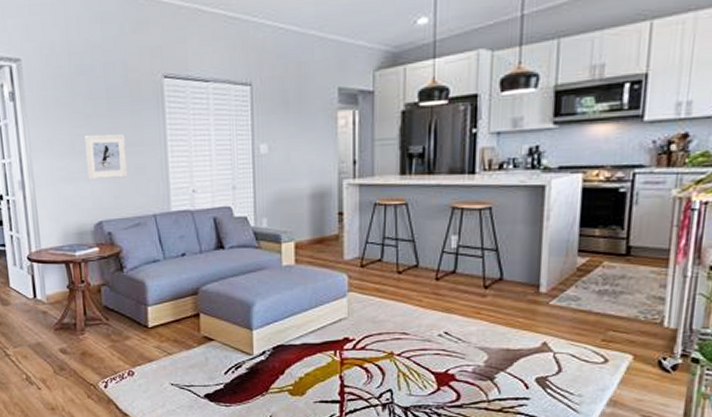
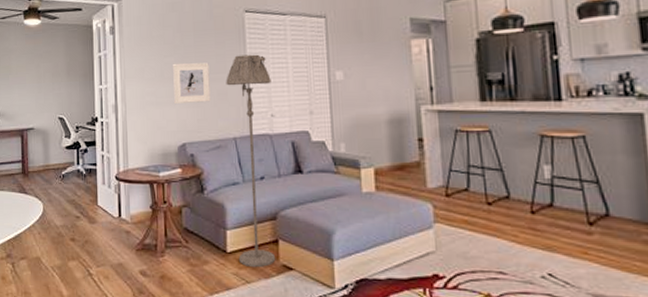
floor lamp: none [144,125,197,341] -> present [226,54,276,268]

